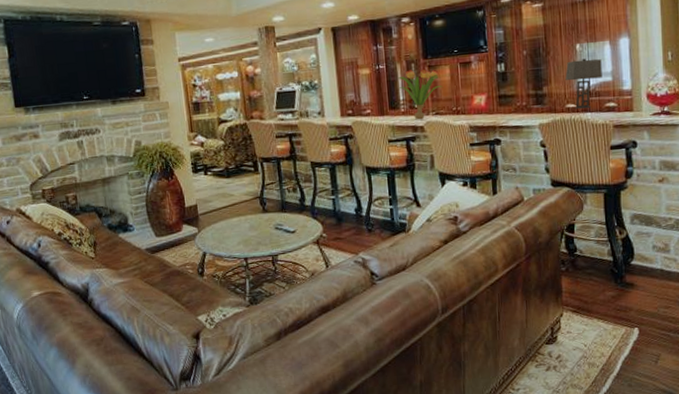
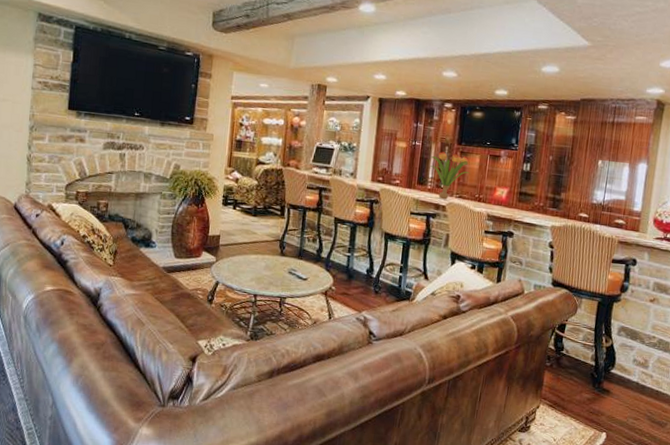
table lamp: present [565,58,602,109] -> none [583,174,619,222]

